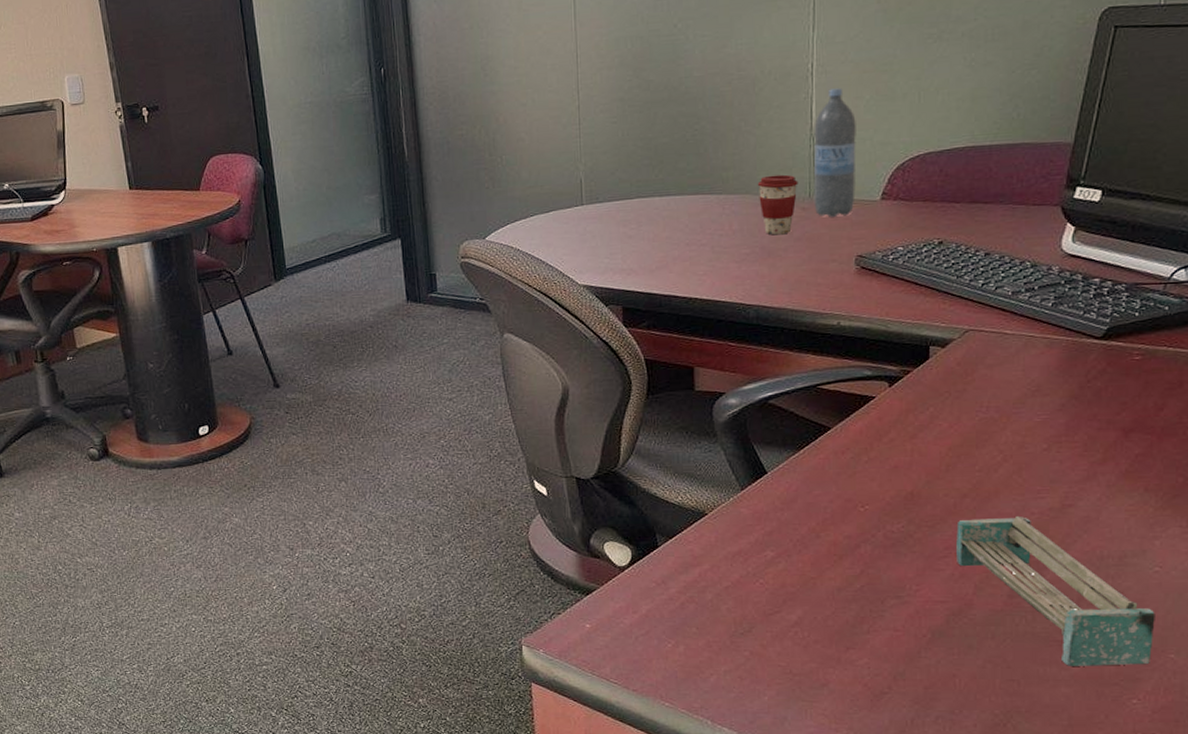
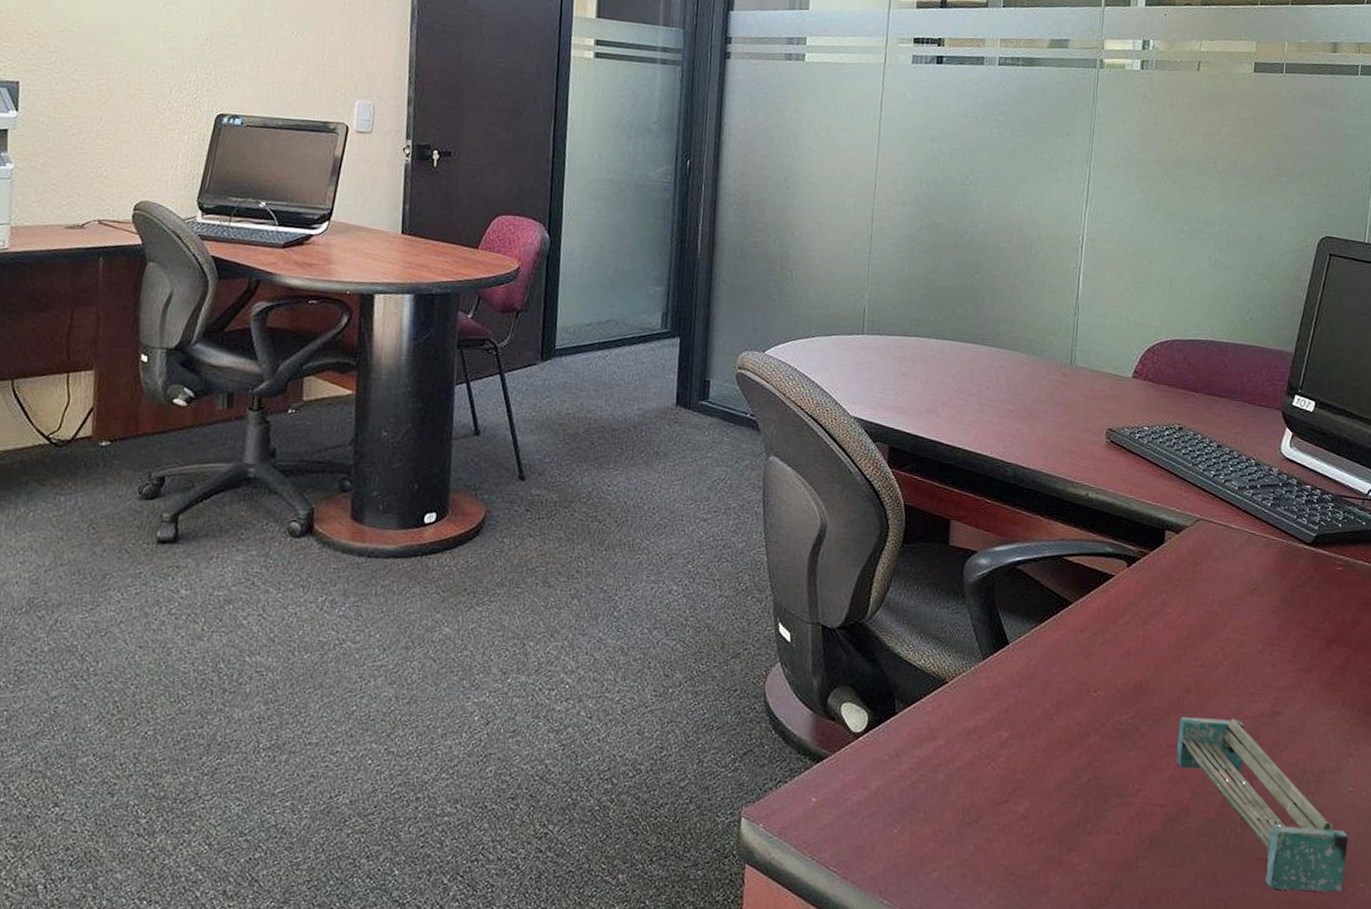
coffee cup: present [757,174,798,235] -> none [1025,336,1062,397]
water bottle: present [813,88,856,217] -> none [1074,263,1116,388]

